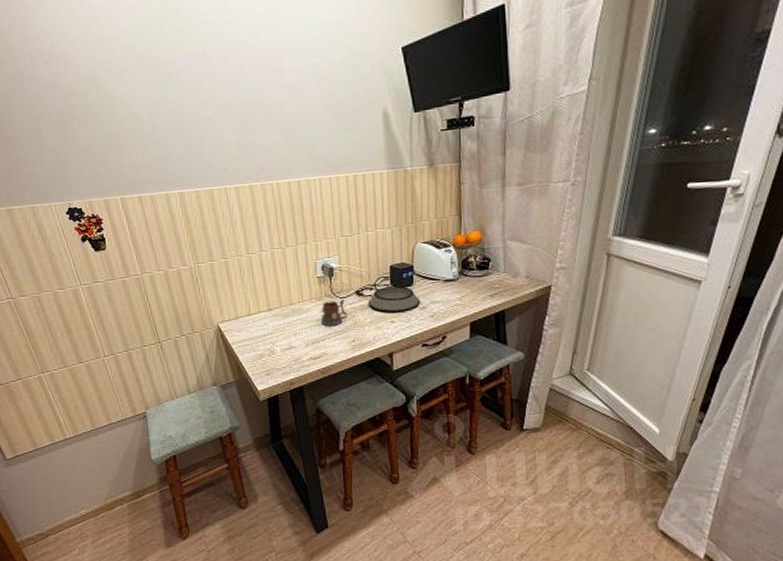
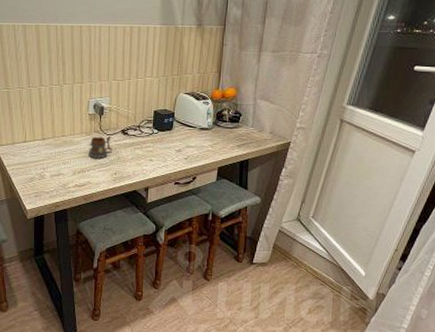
bowl: present [368,286,420,313] -> none [131,129,177,153]

